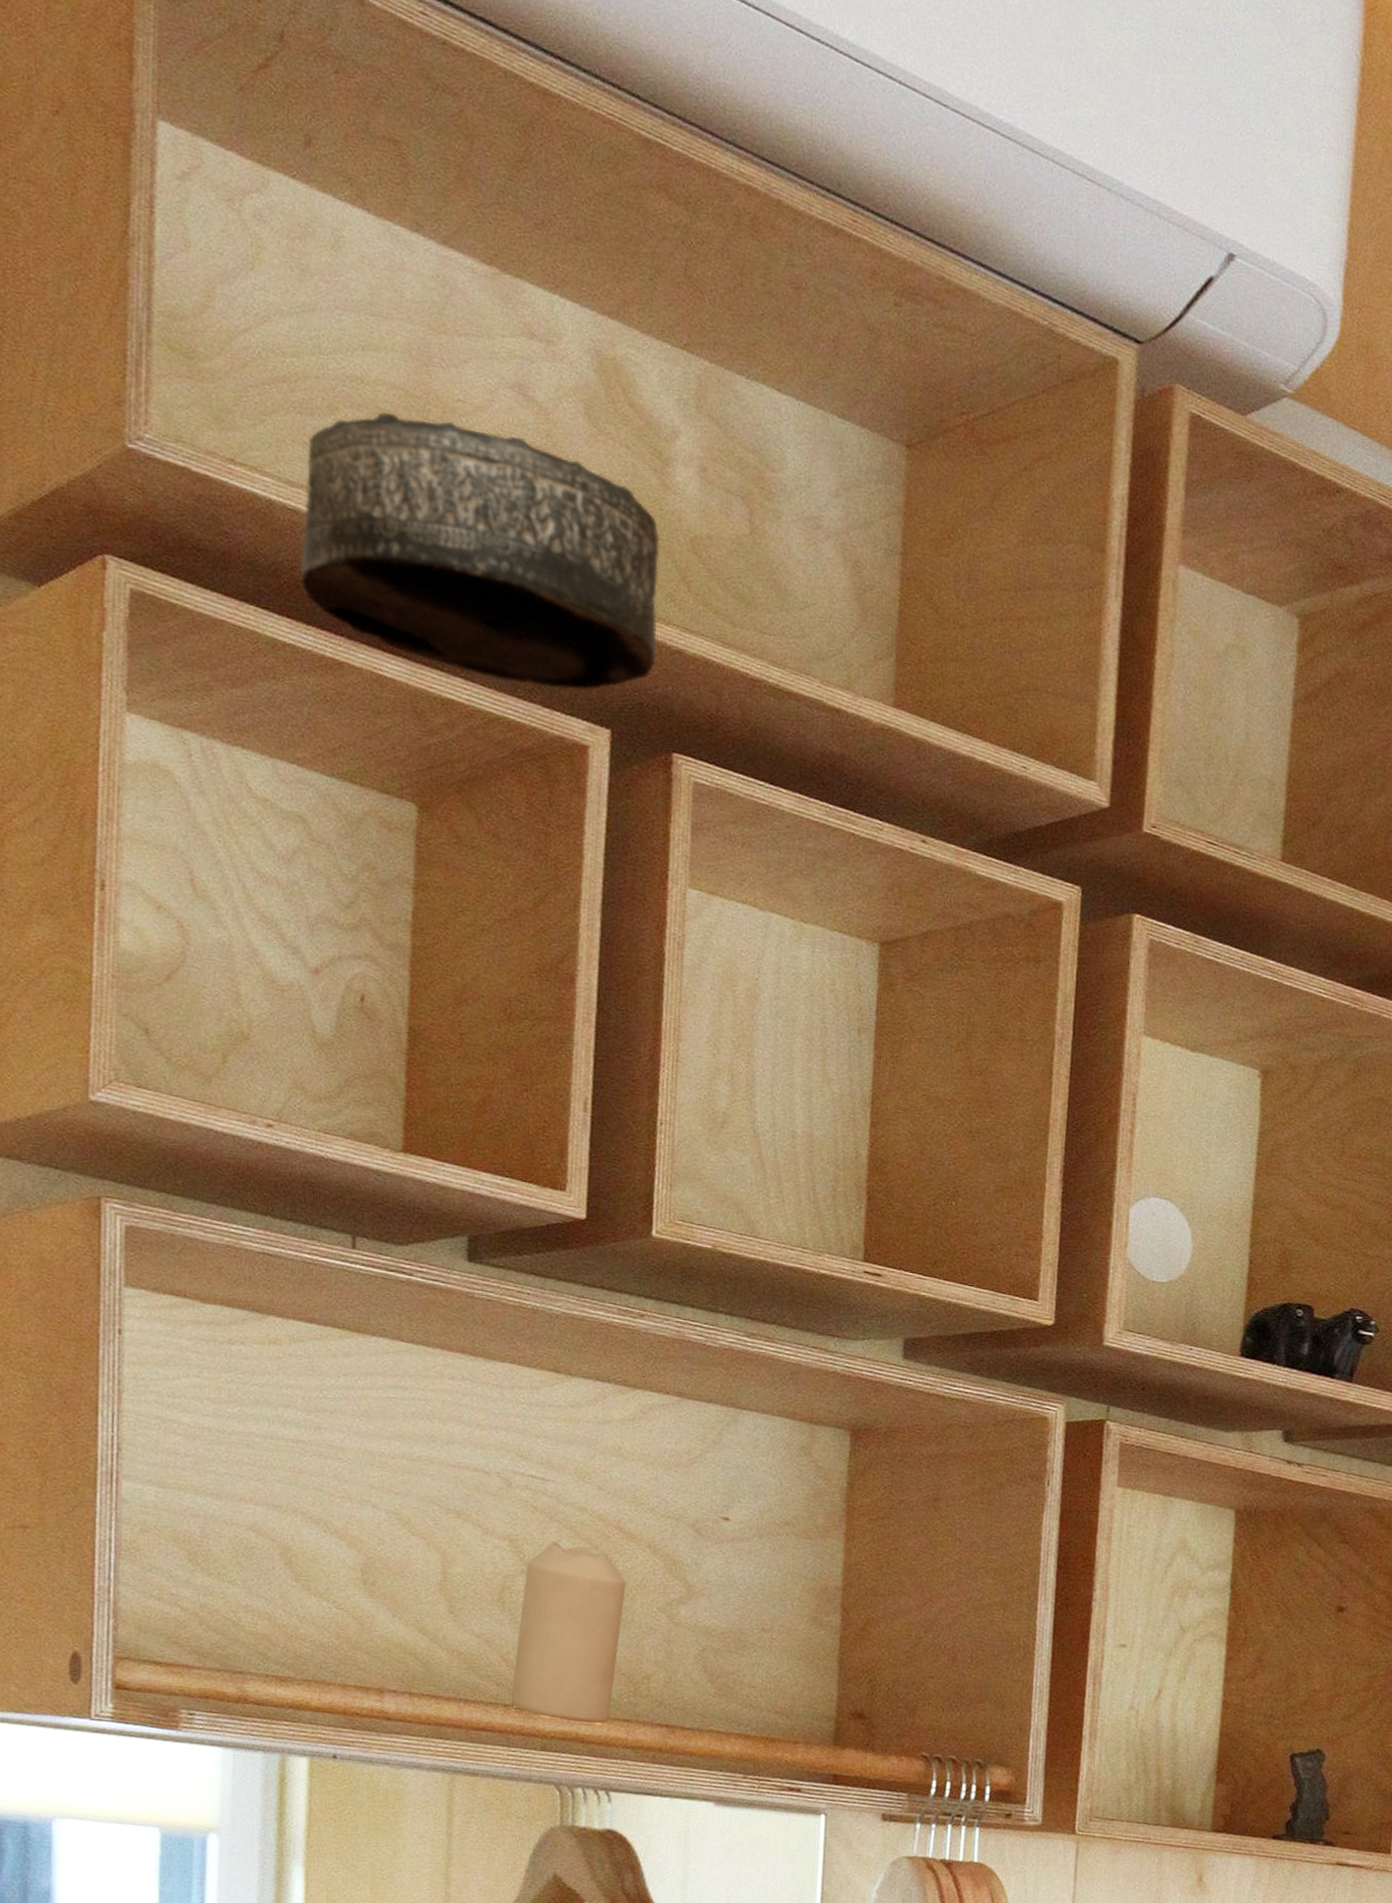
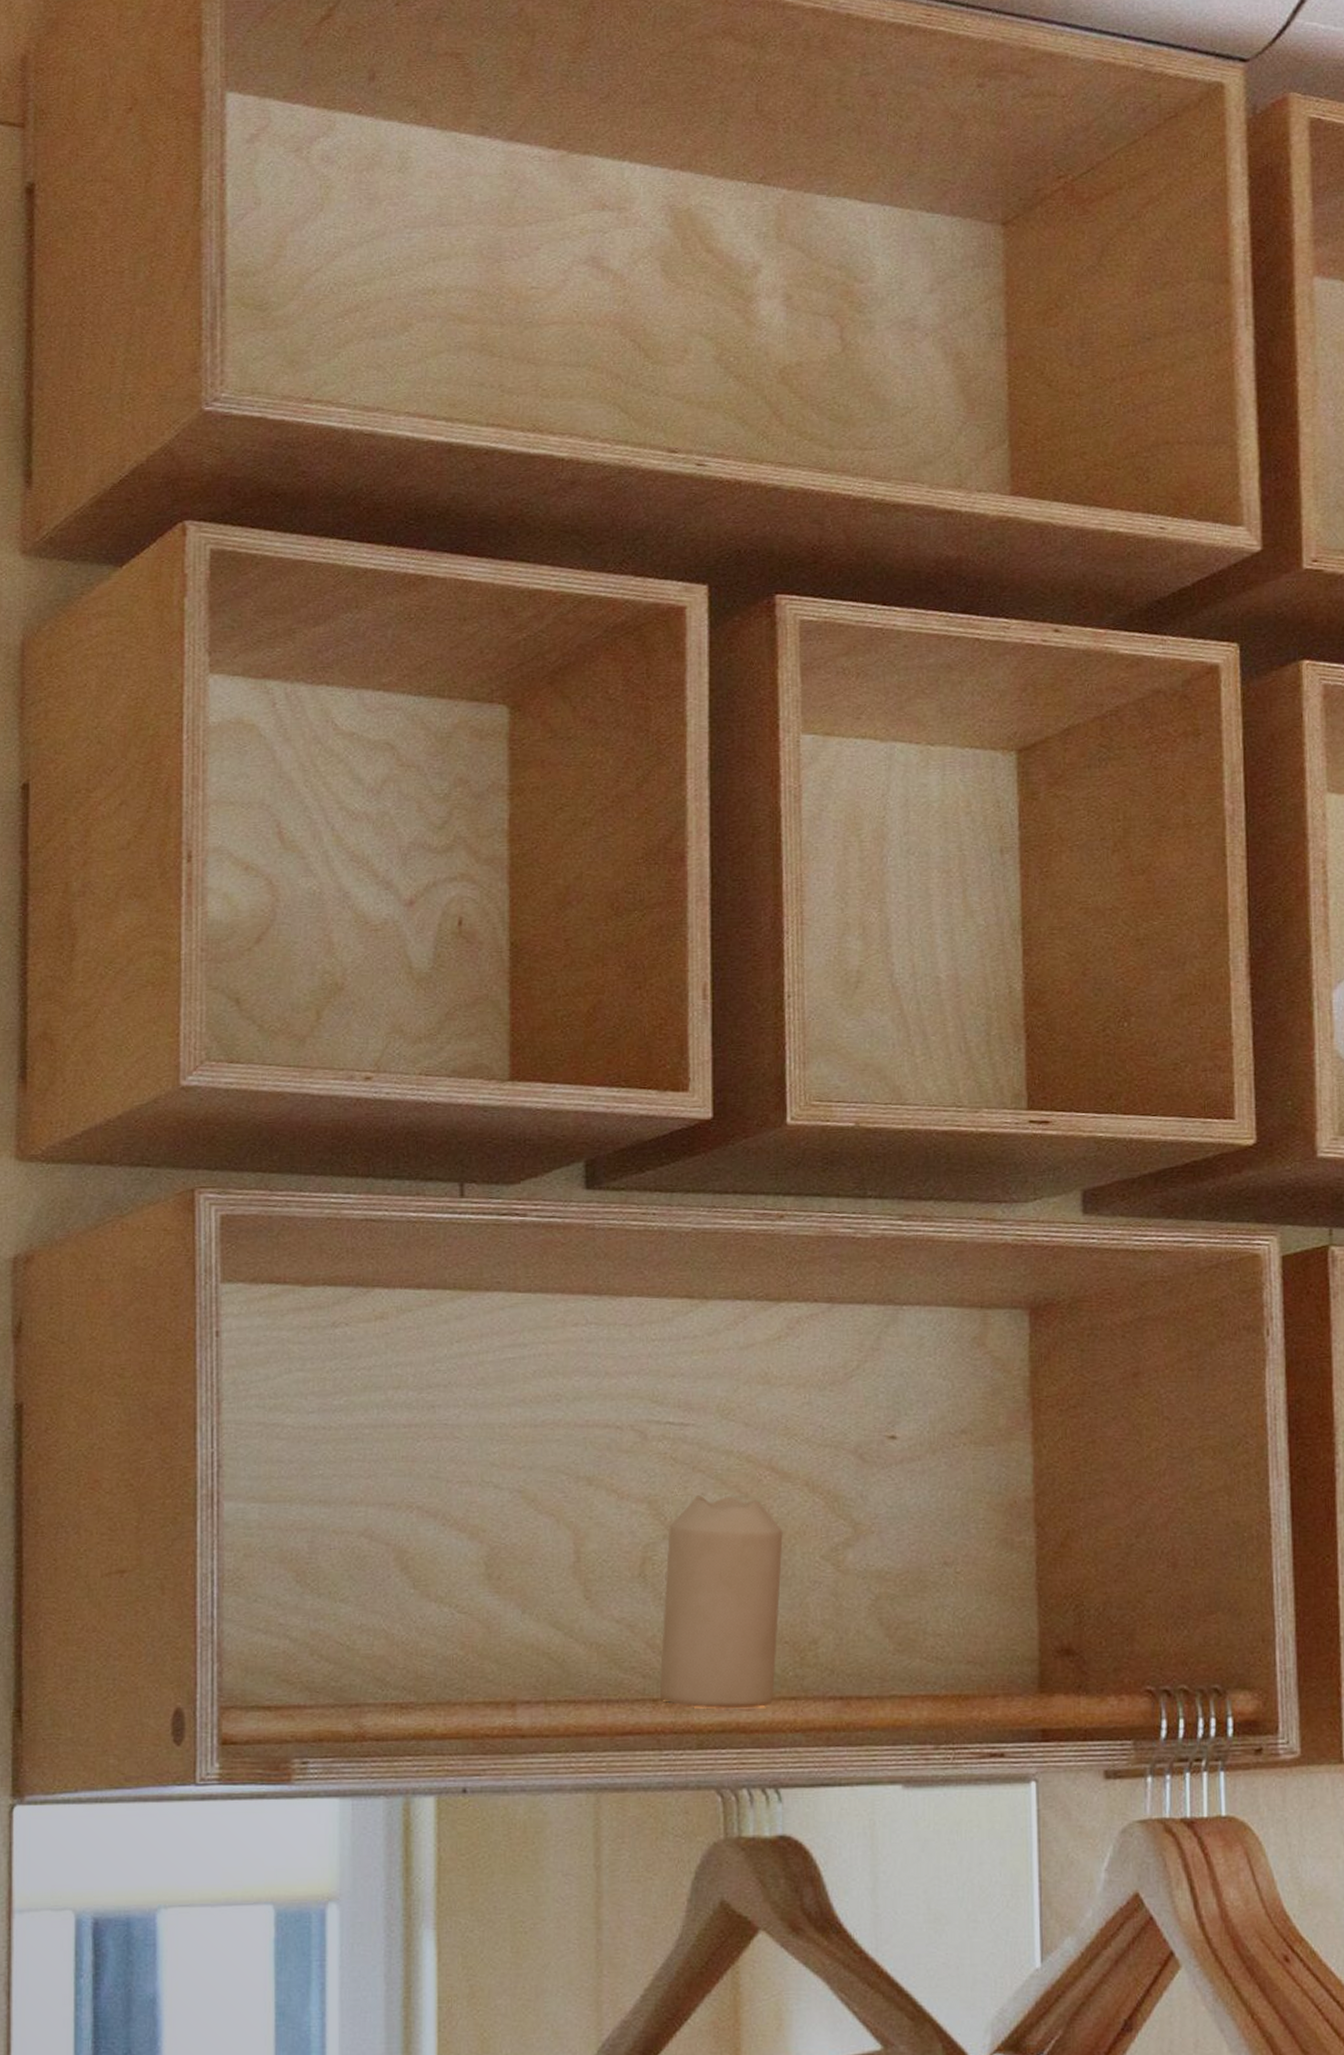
decorative box: present [300,412,660,691] -> none [379,309,752,559]

